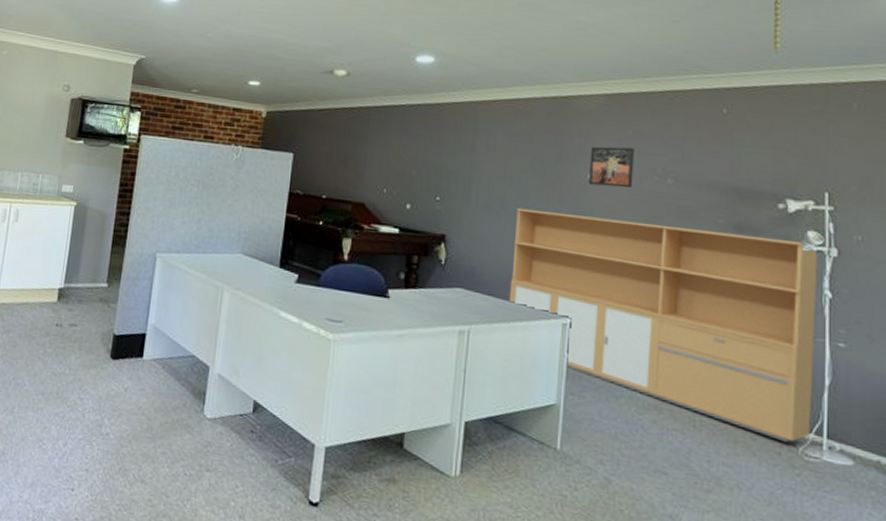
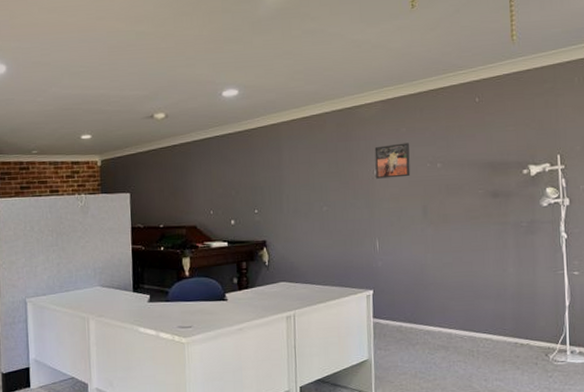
storage cabinet: present [508,208,818,442] -> none [321,198,558,354]

